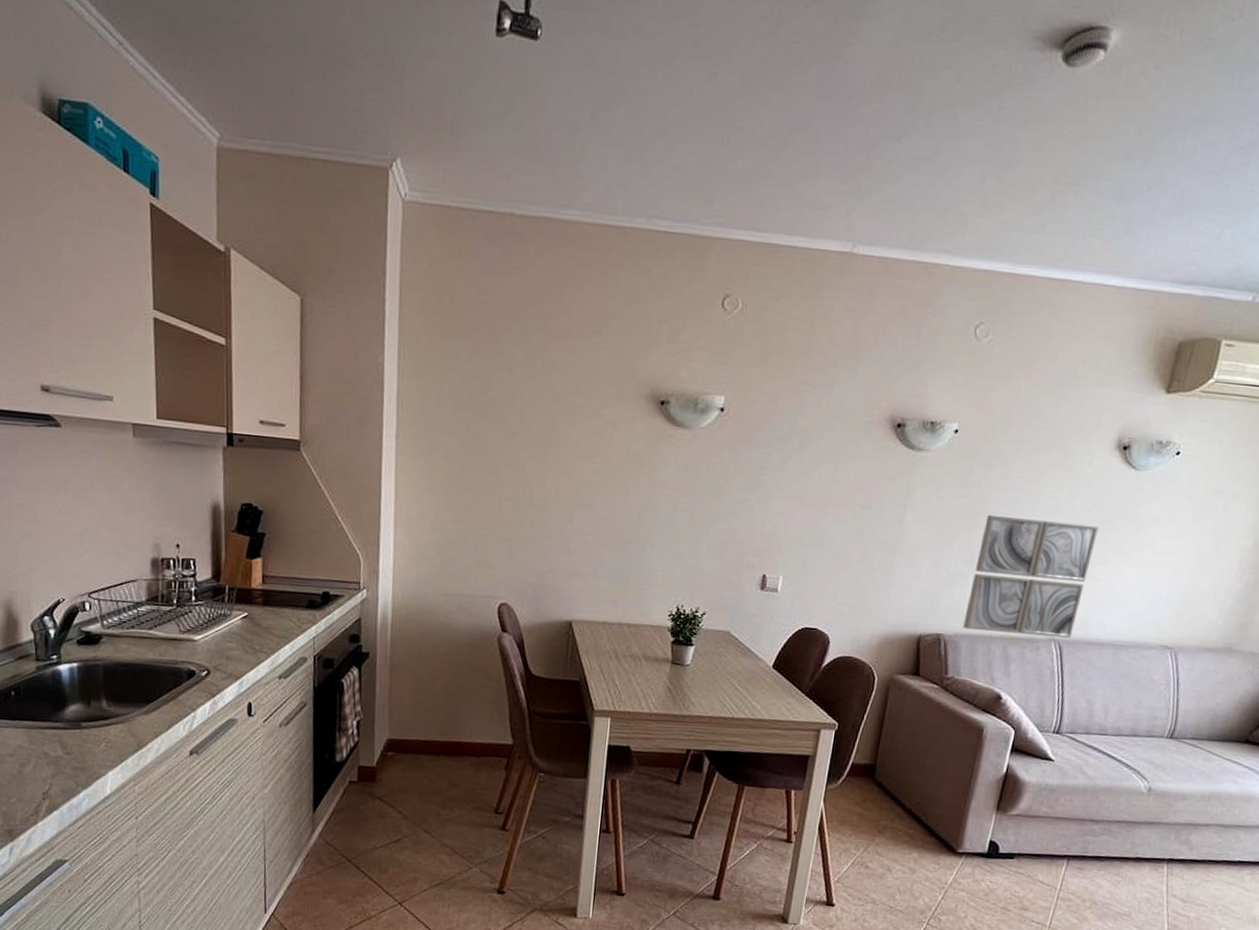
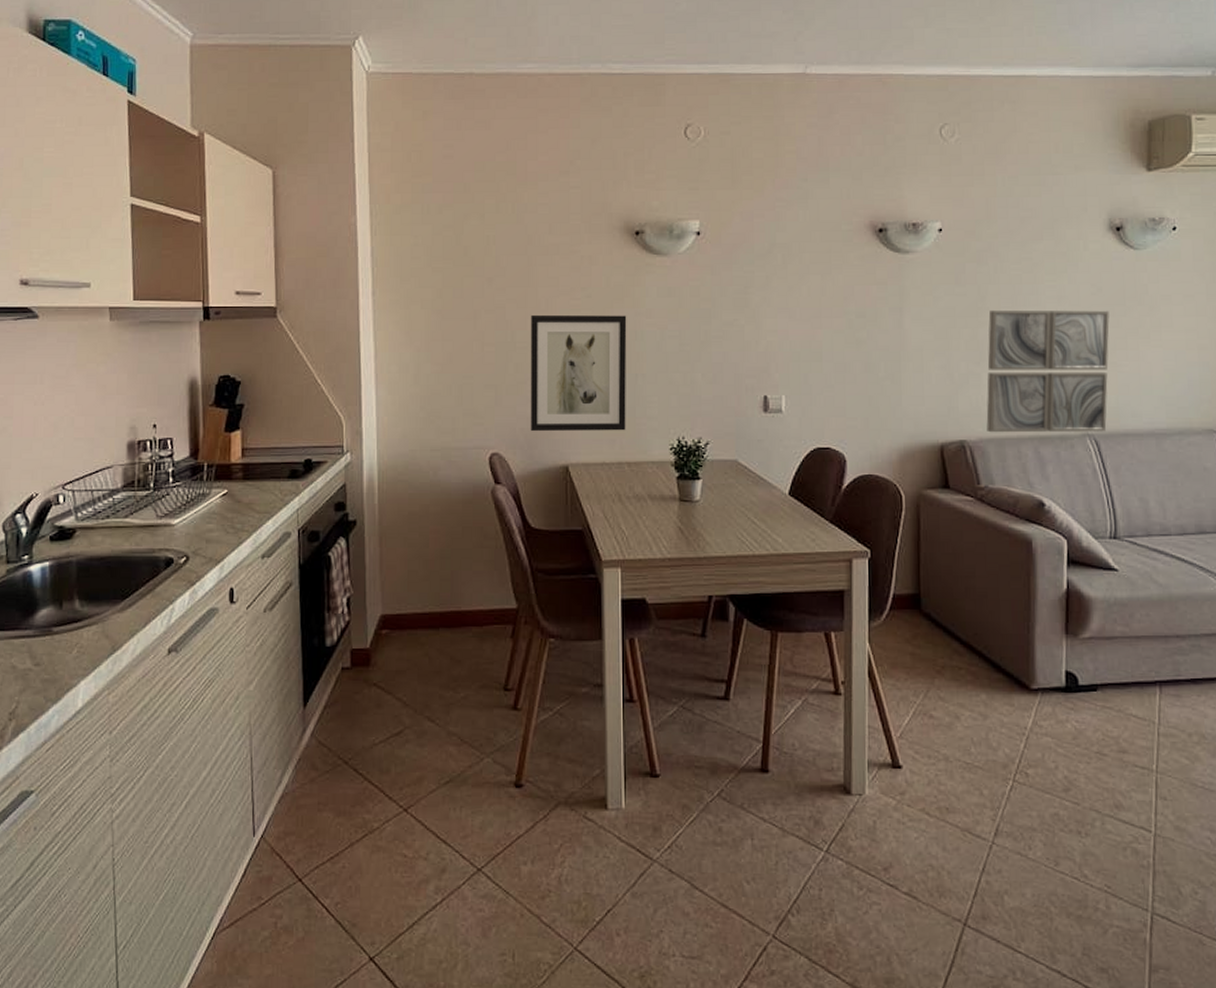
wall art: none [539,474,643,594] -> present [530,314,627,432]

